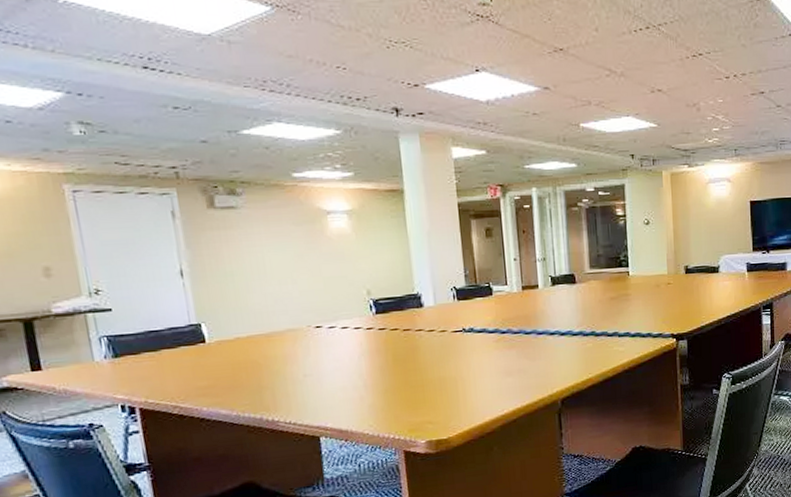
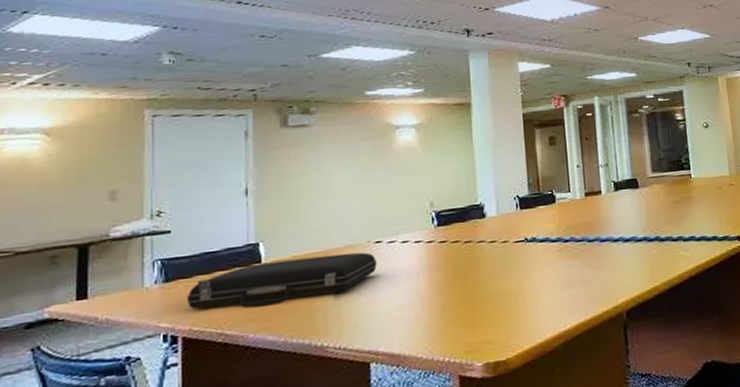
briefcase: none [137,336,319,385] -> present [186,252,377,310]

